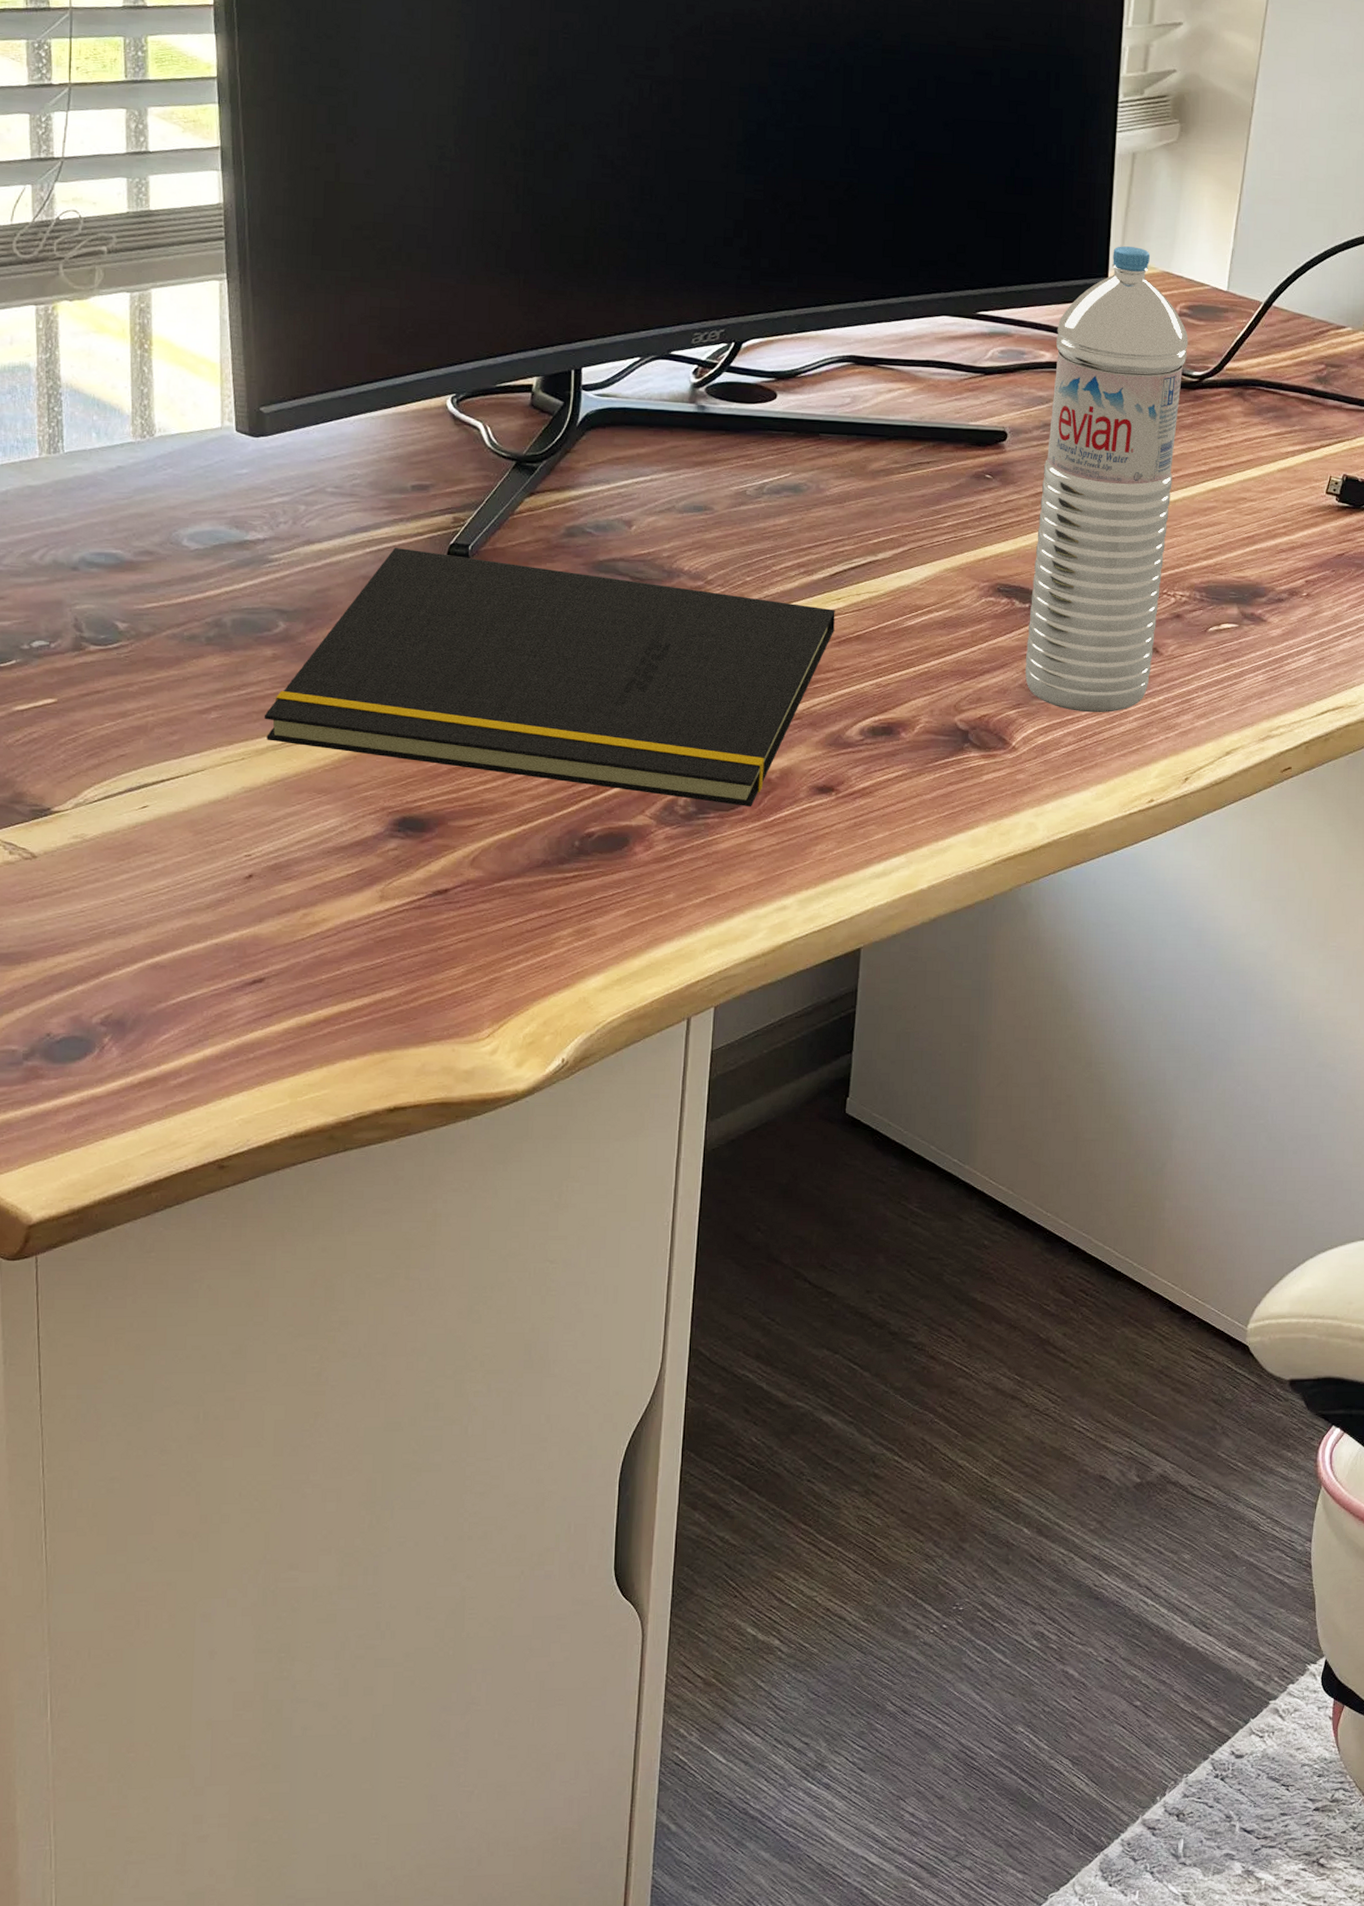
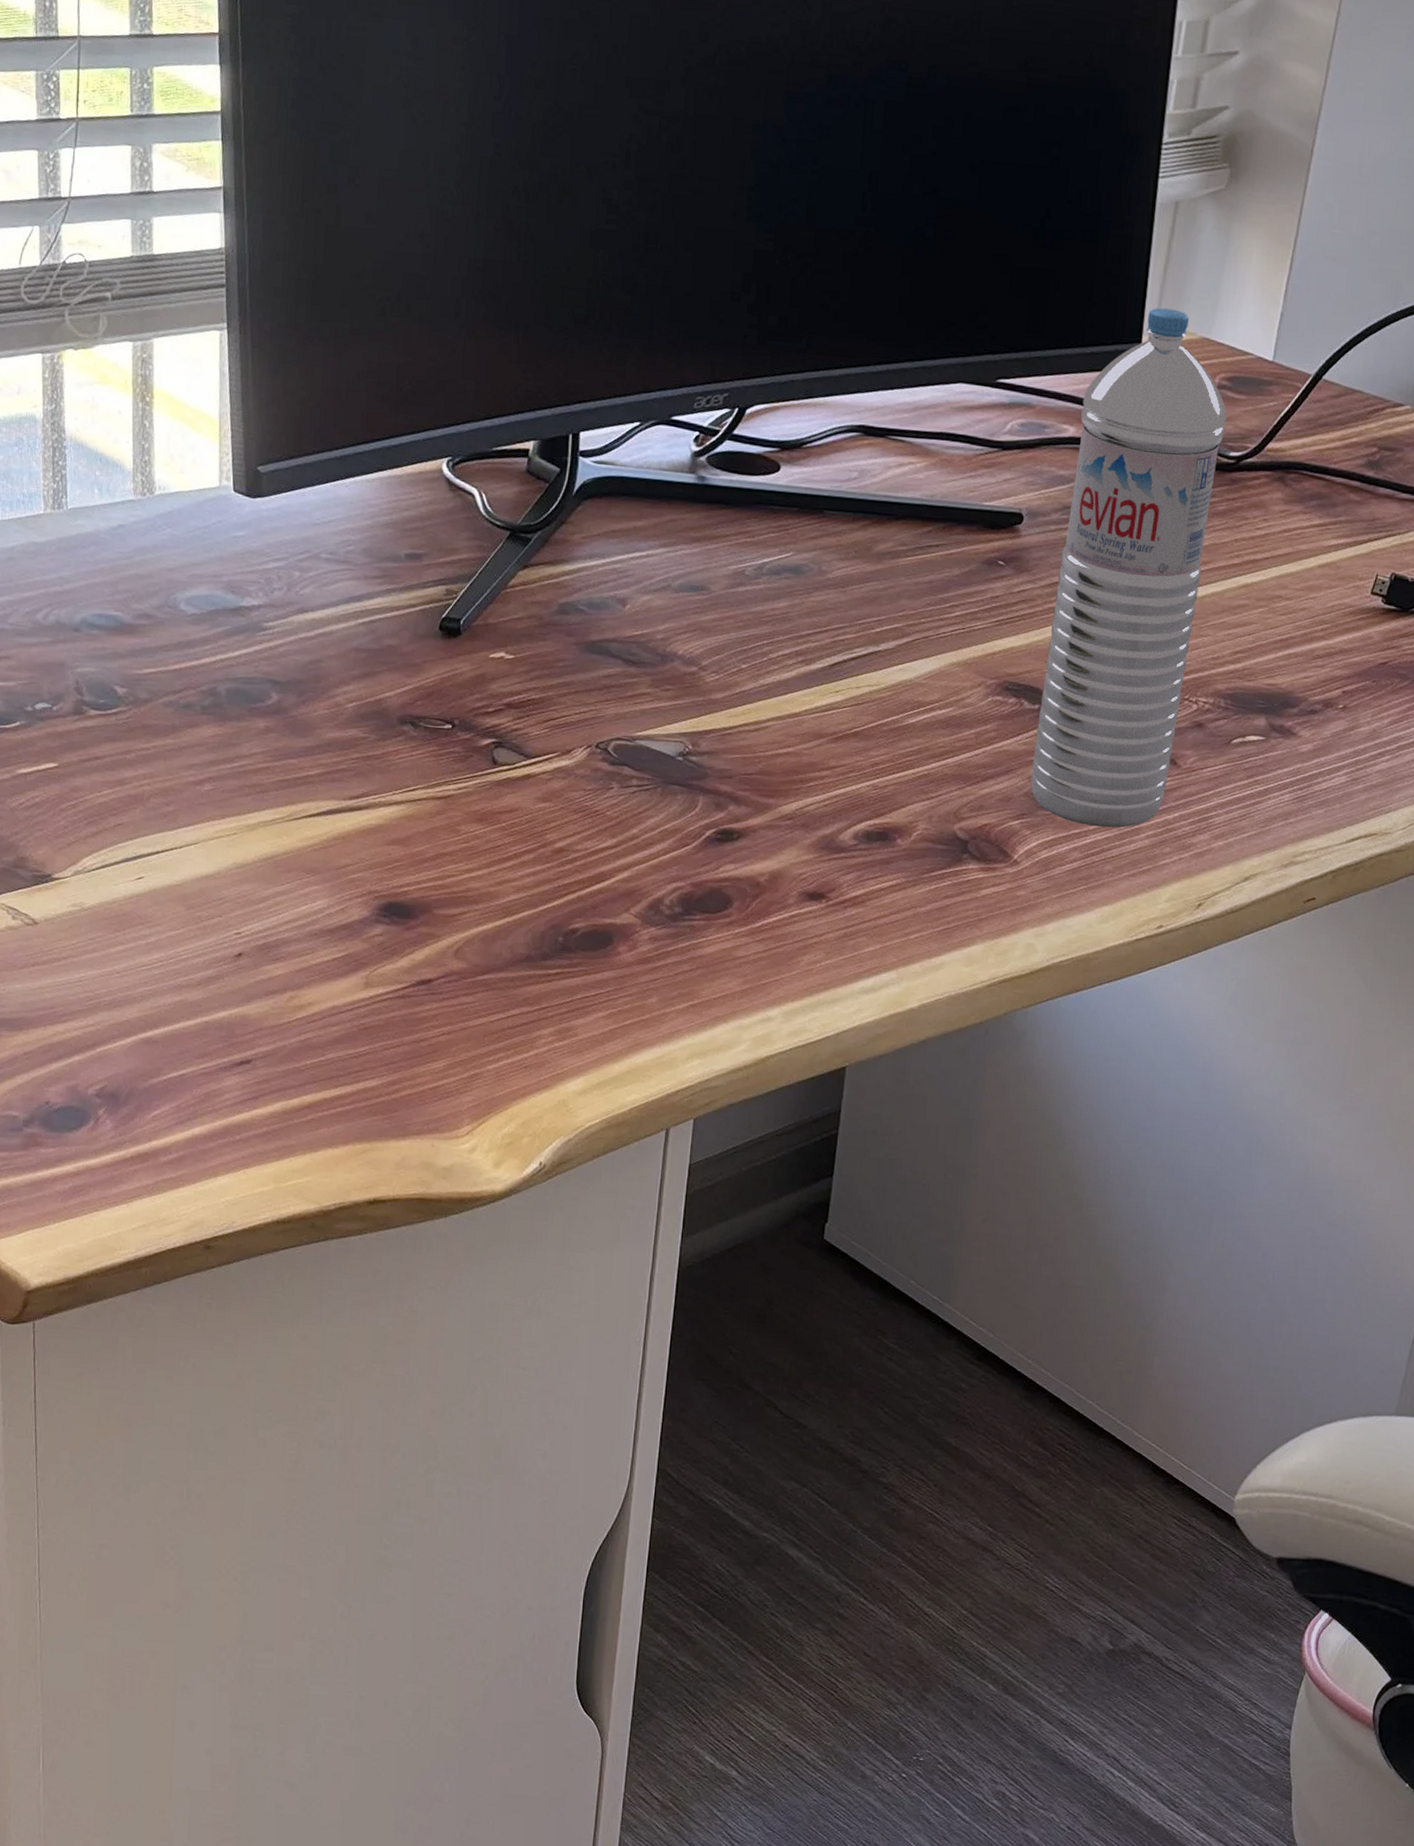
notepad: present [264,548,835,806] -> none [255,619,833,910]

